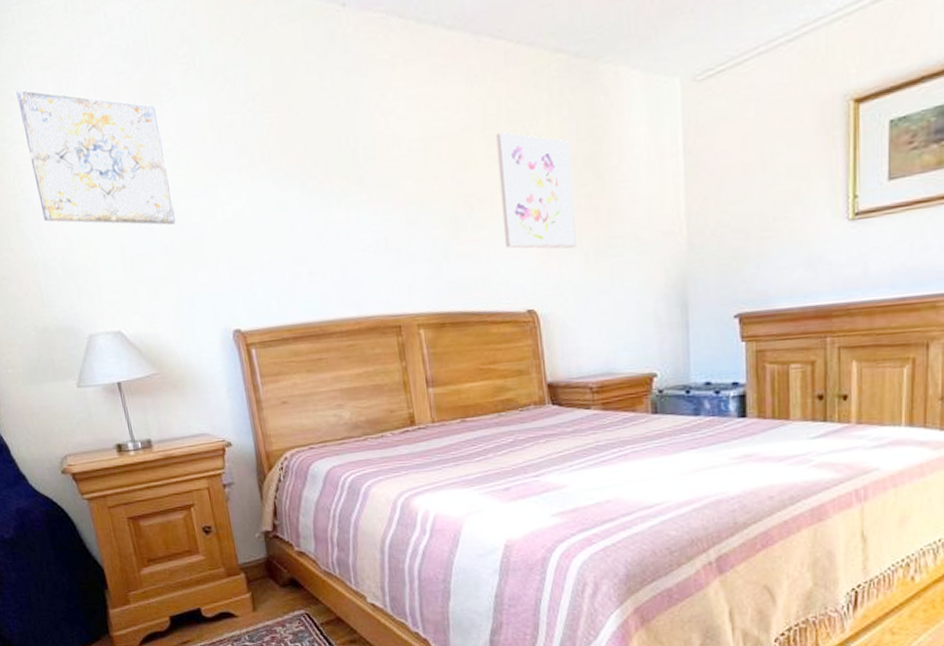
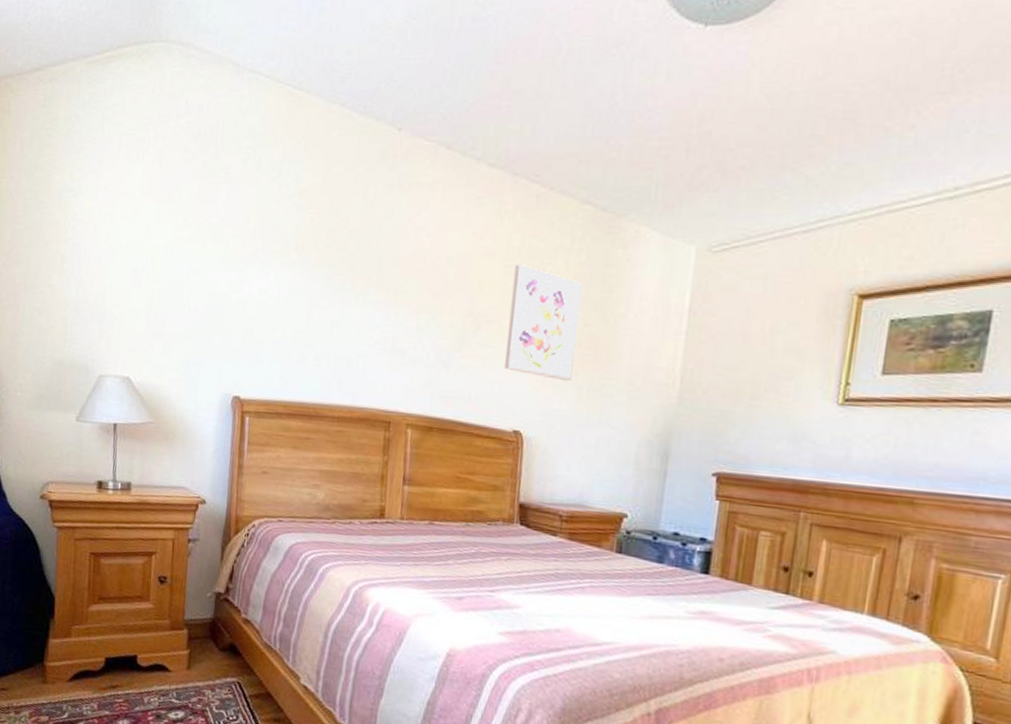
wall art: present [16,89,176,225] -> none [86,150,211,290]

